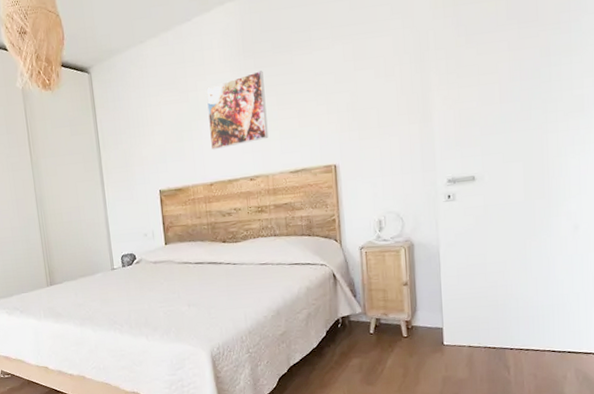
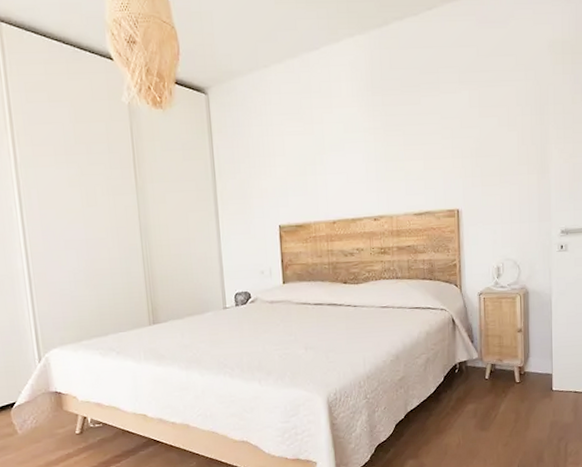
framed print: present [206,71,269,150] -> none [332,109,394,187]

